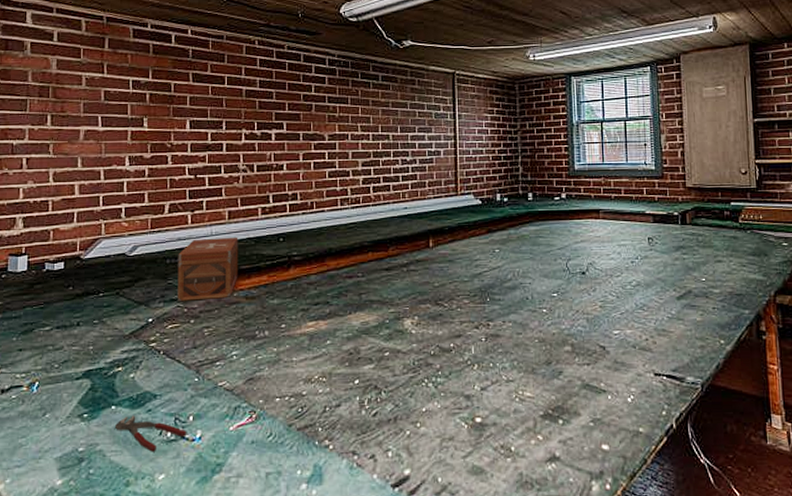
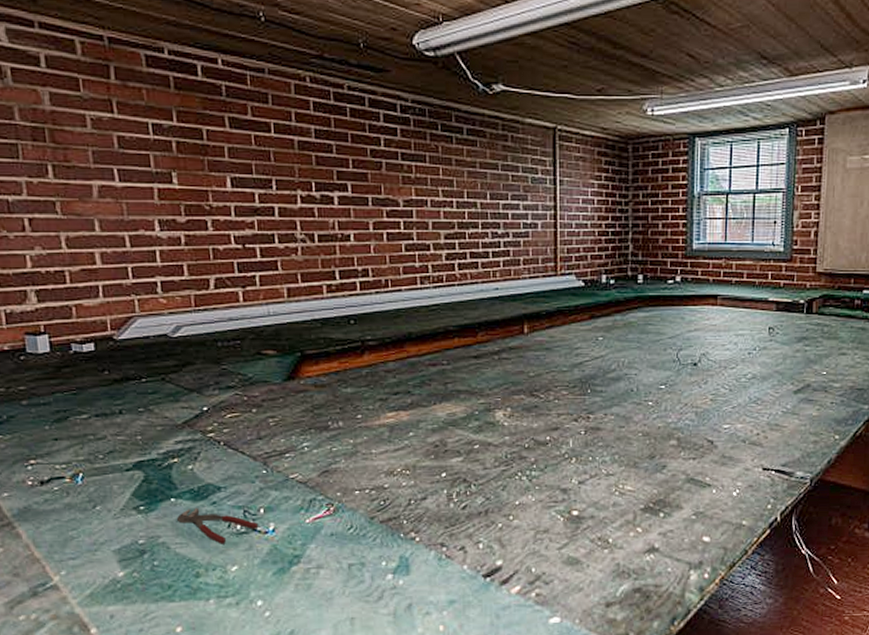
wooden box: present [177,237,238,304] -> none [230,317,304,391]

